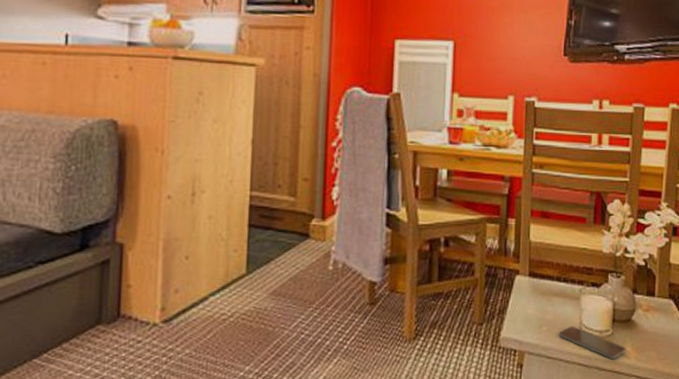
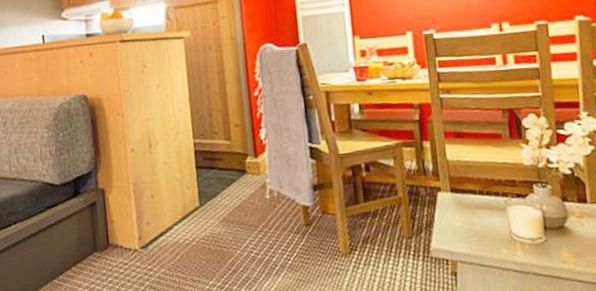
smartphone: present [558,325,626,360] -> none [489,235,564,265]

